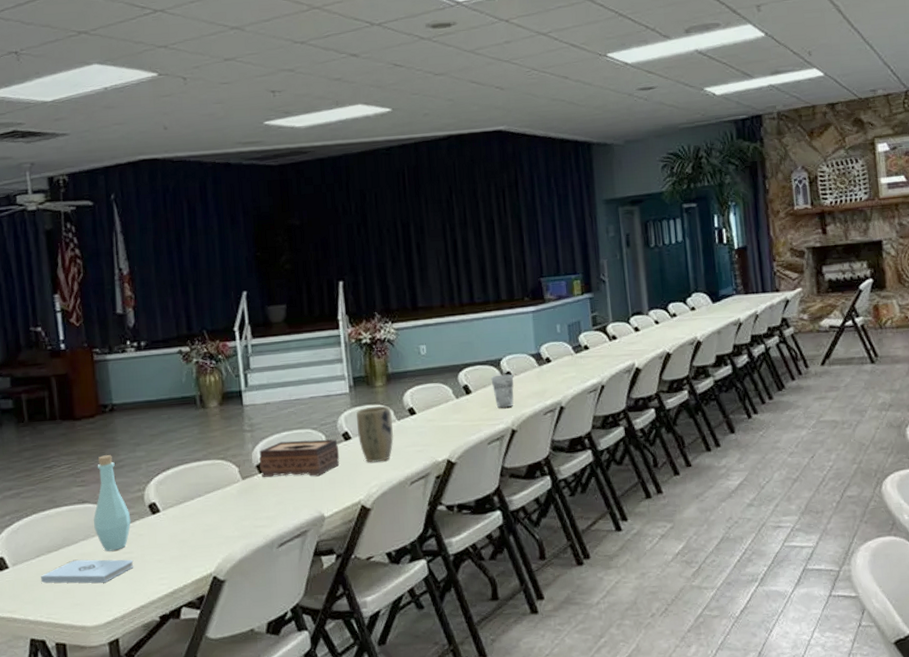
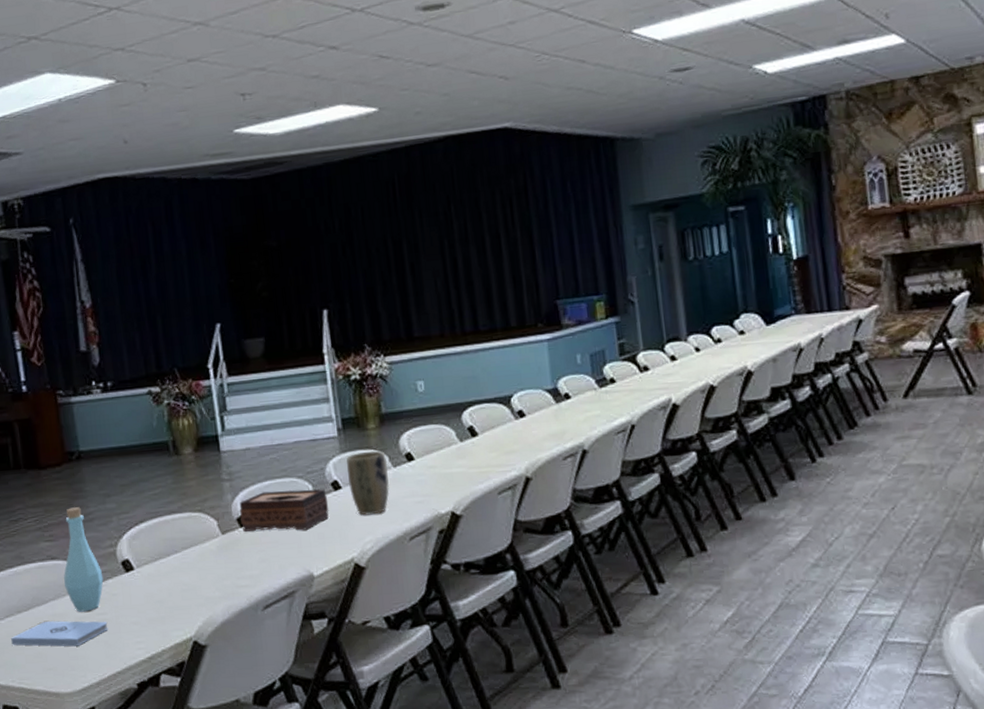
cup: present [491,374,514,408] -> none [500,413,528,453]

